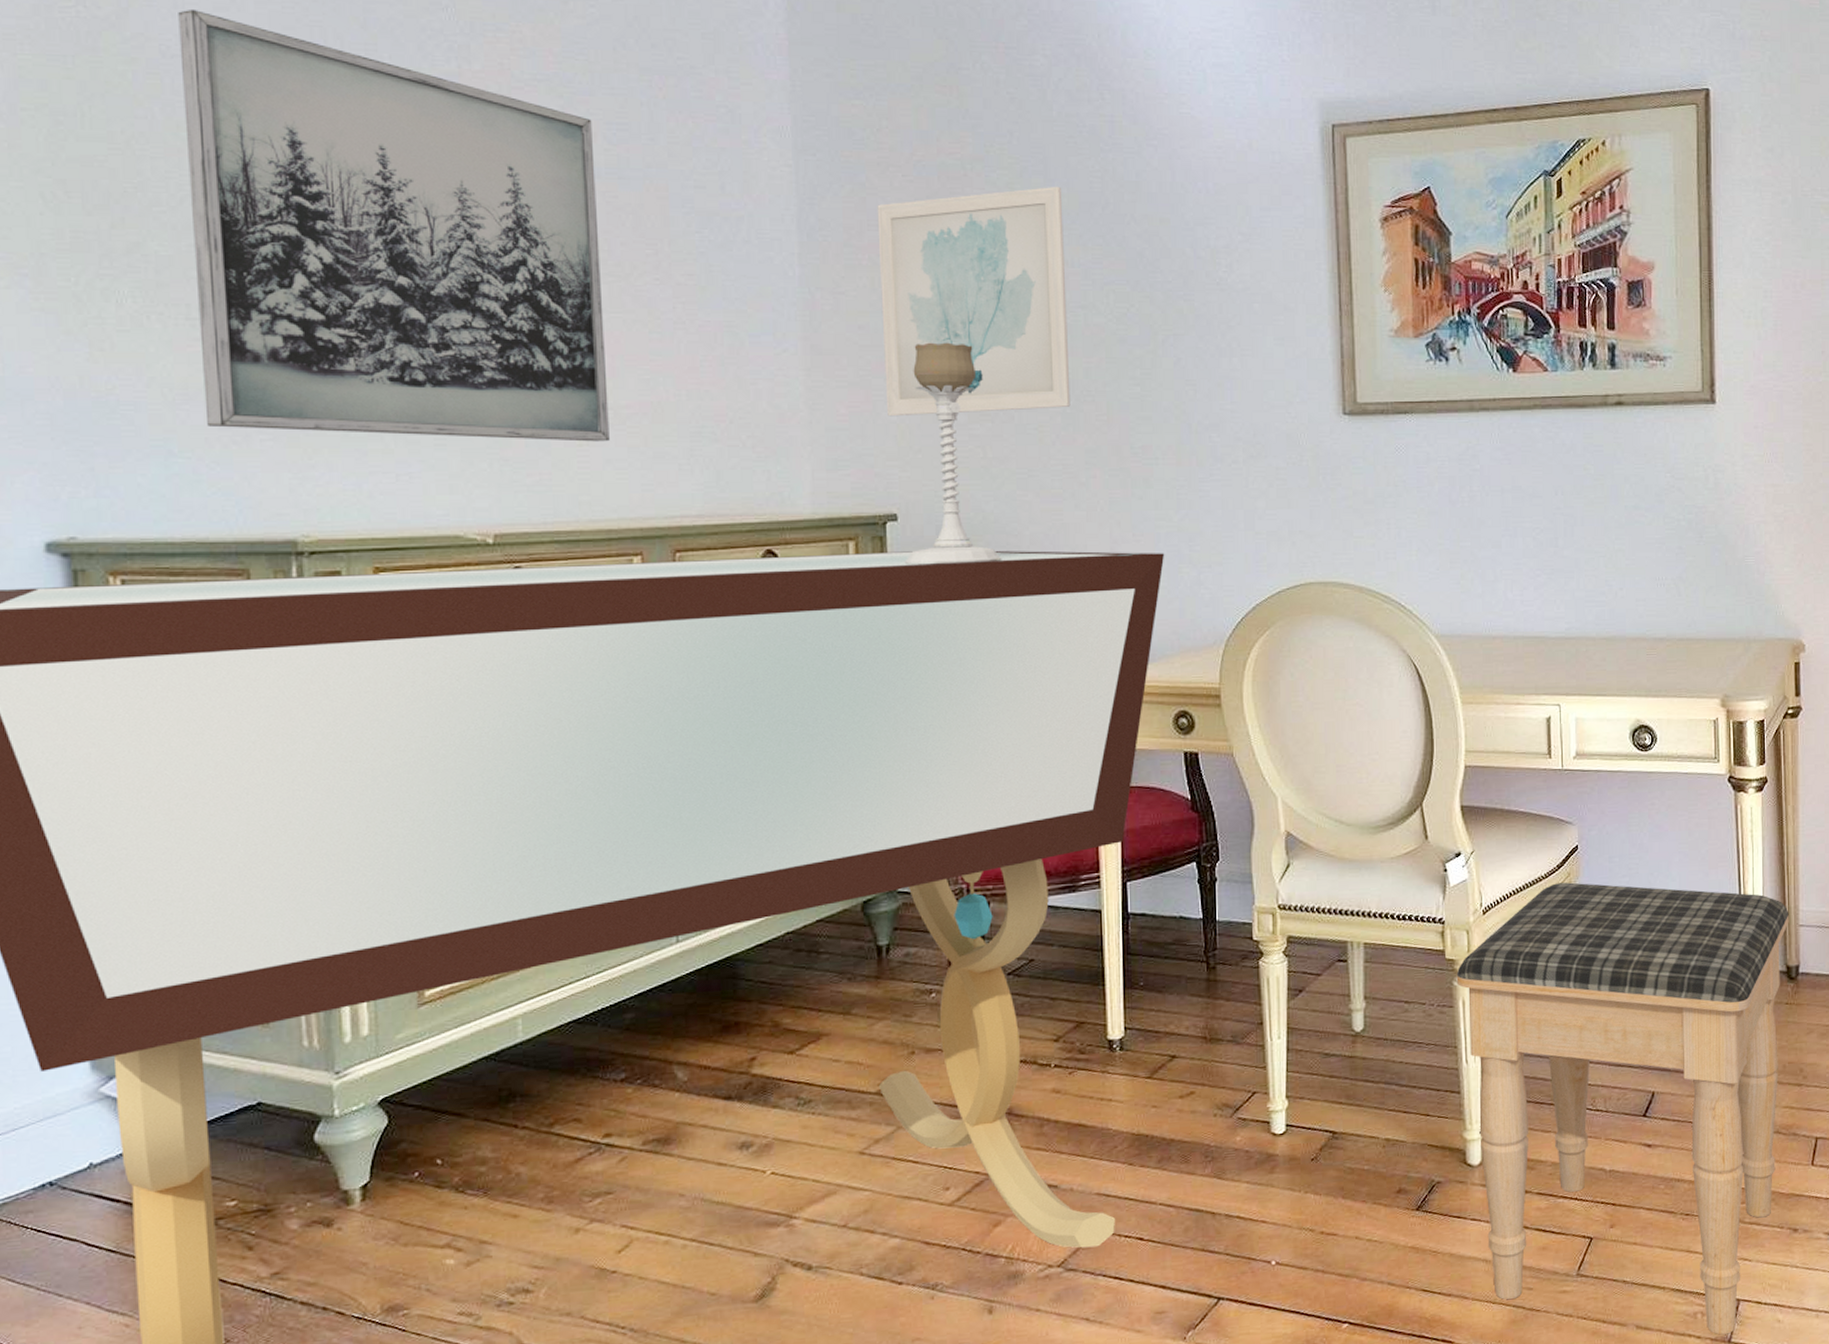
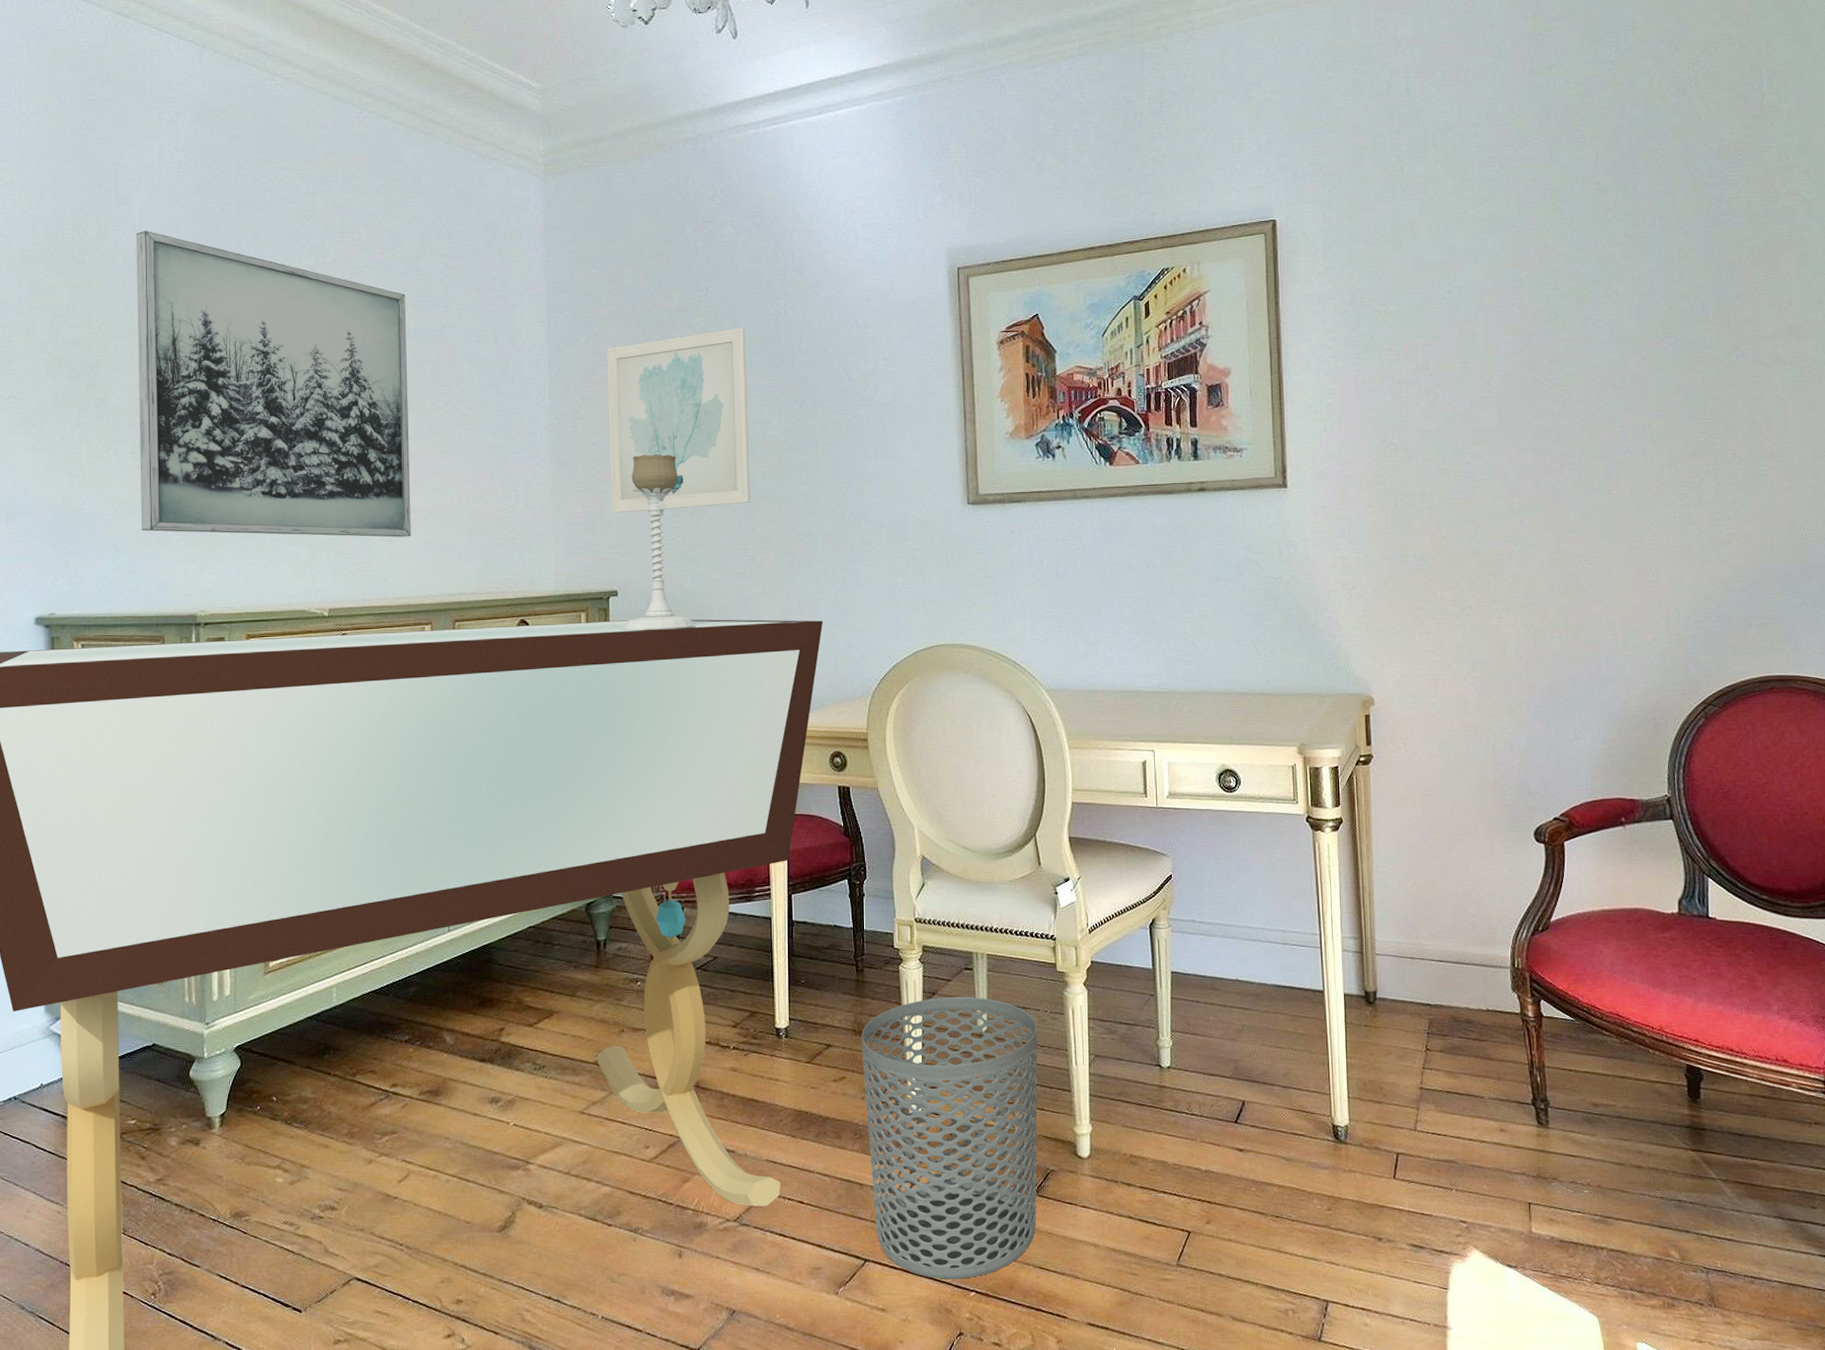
waste bin: none [1214,992,1422,1313] -> present [862,996,1038,1280]
footstool: present [1456,882,1789,1335] -> none [1066,907,1366,1333]

